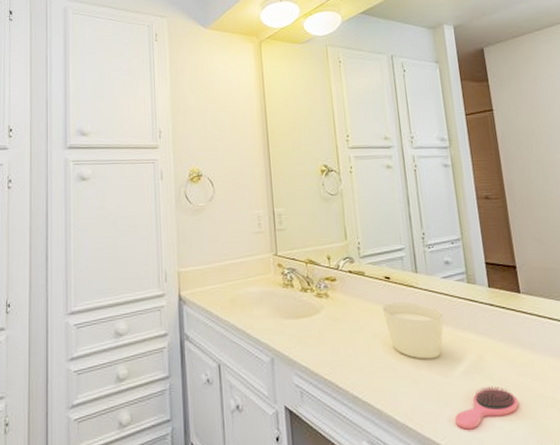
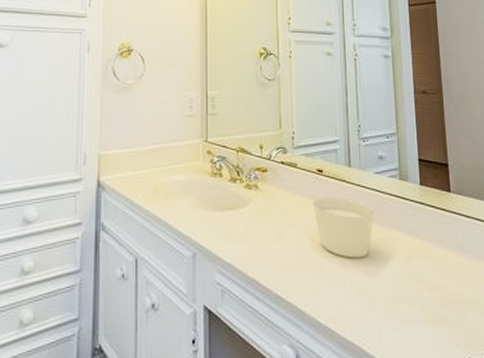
hairbrush: present [455,386,519,430] -> none [378,288,443,333]

